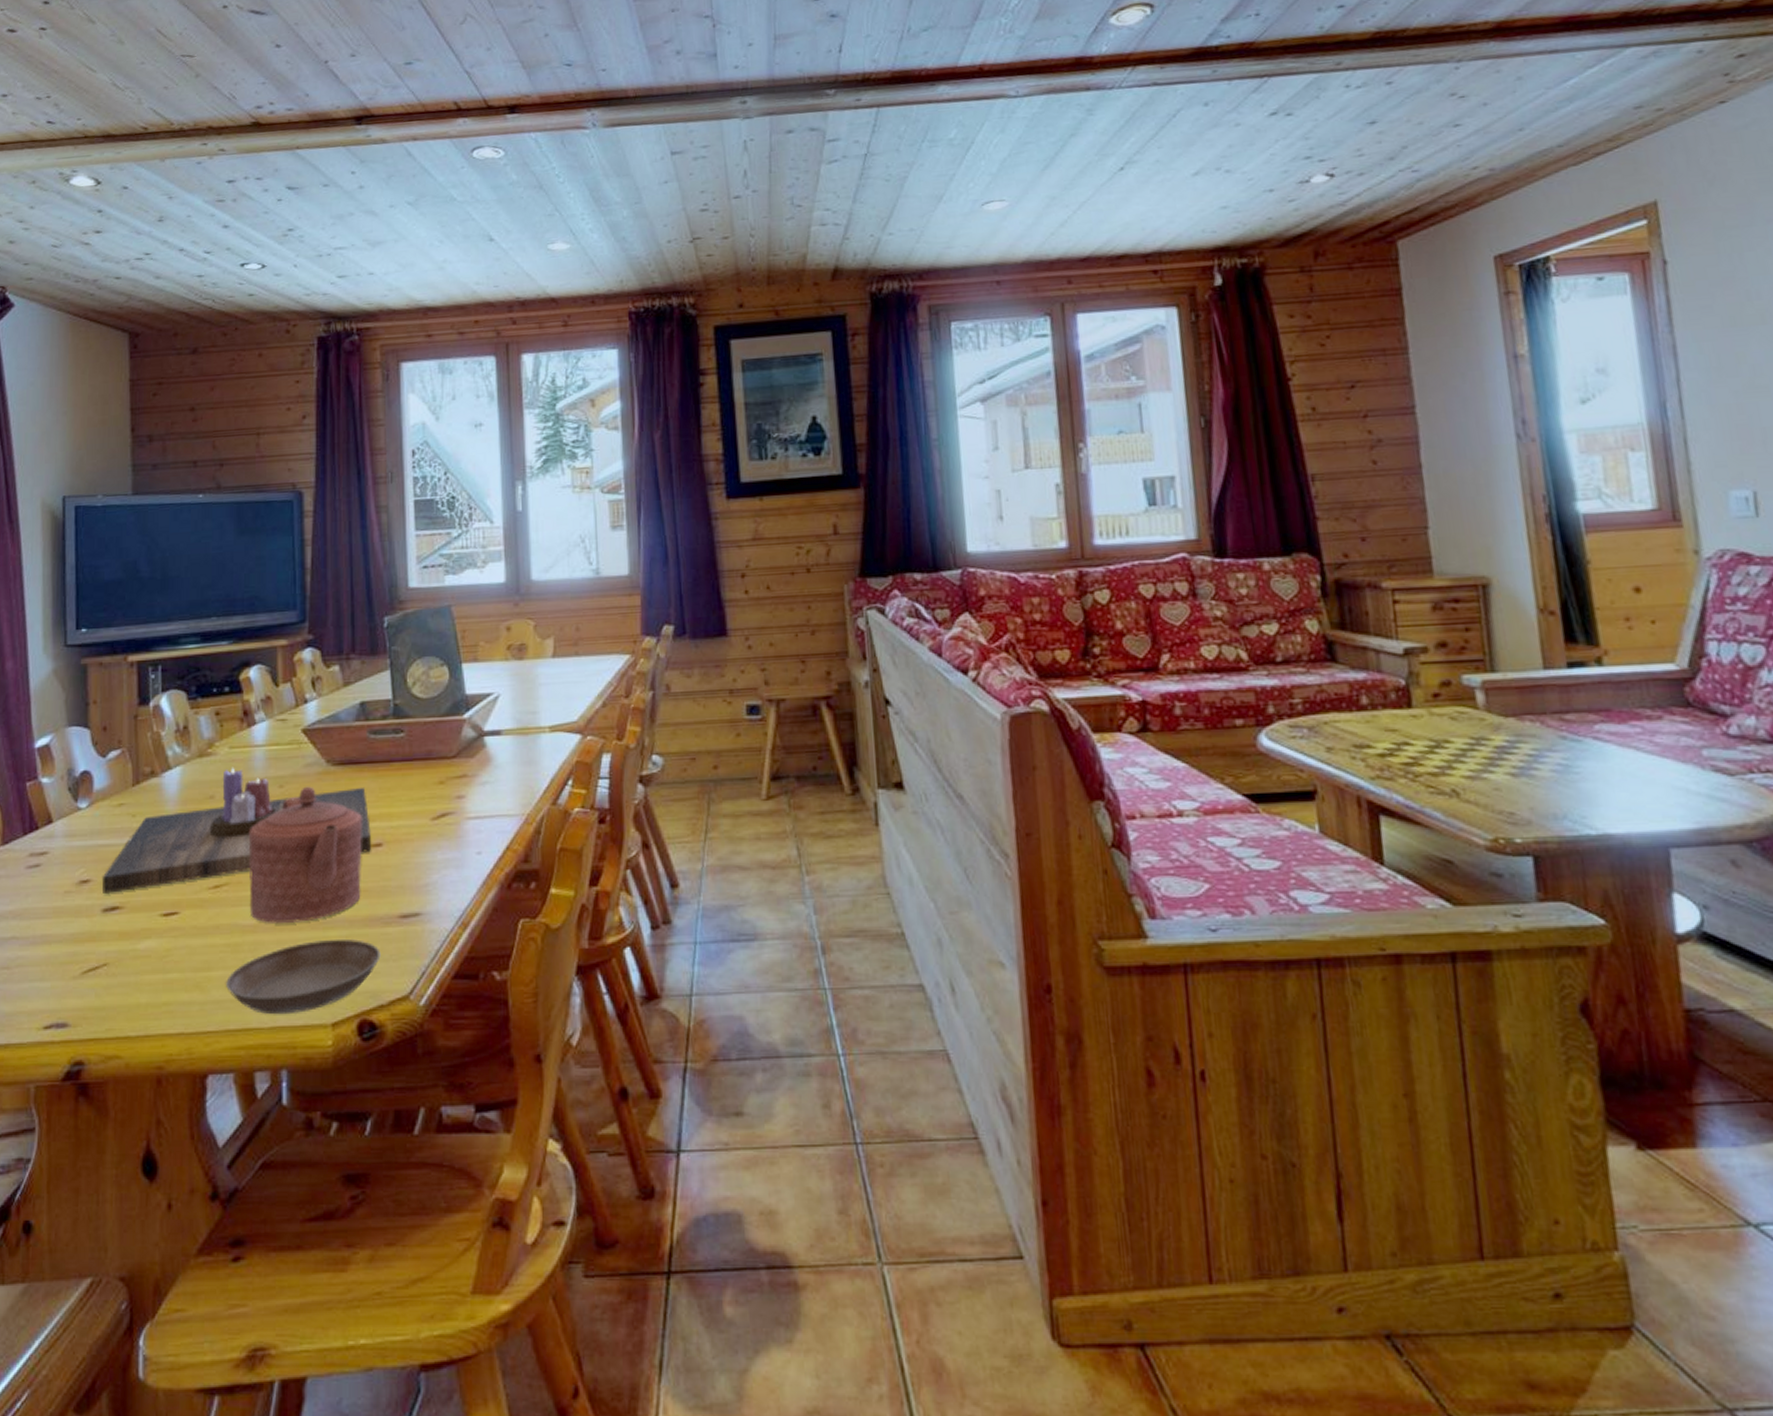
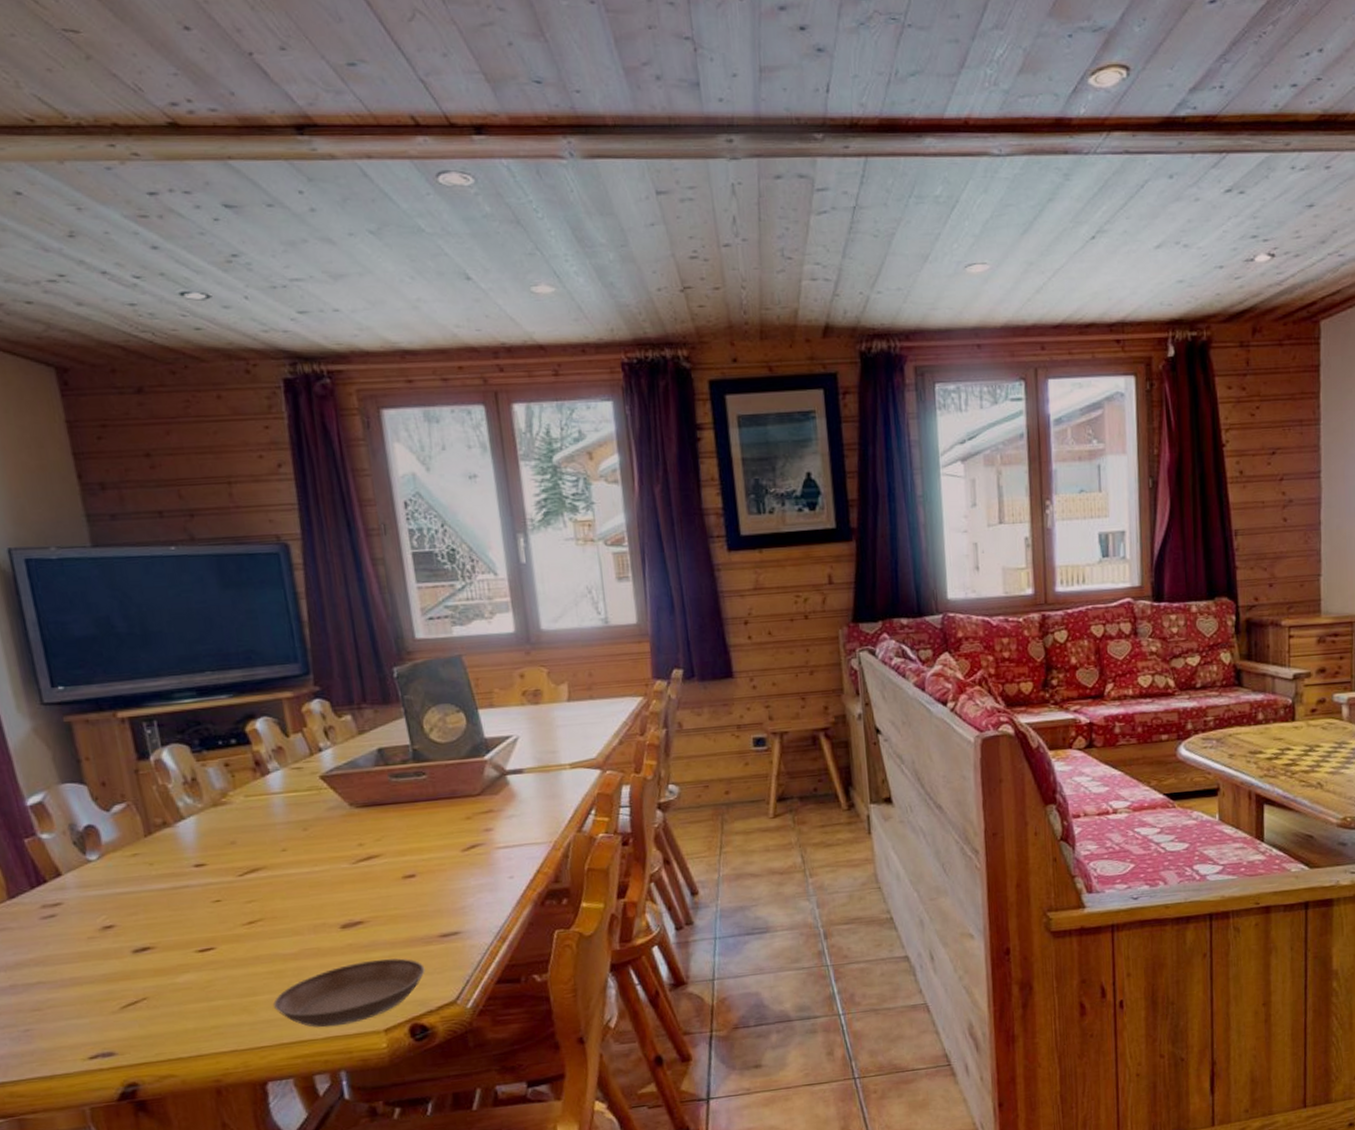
candle: present [103,767,371,893] -> none [127,814,405,936]
teapot: present [248,786,362,923] -> none [277,827,400,951]

